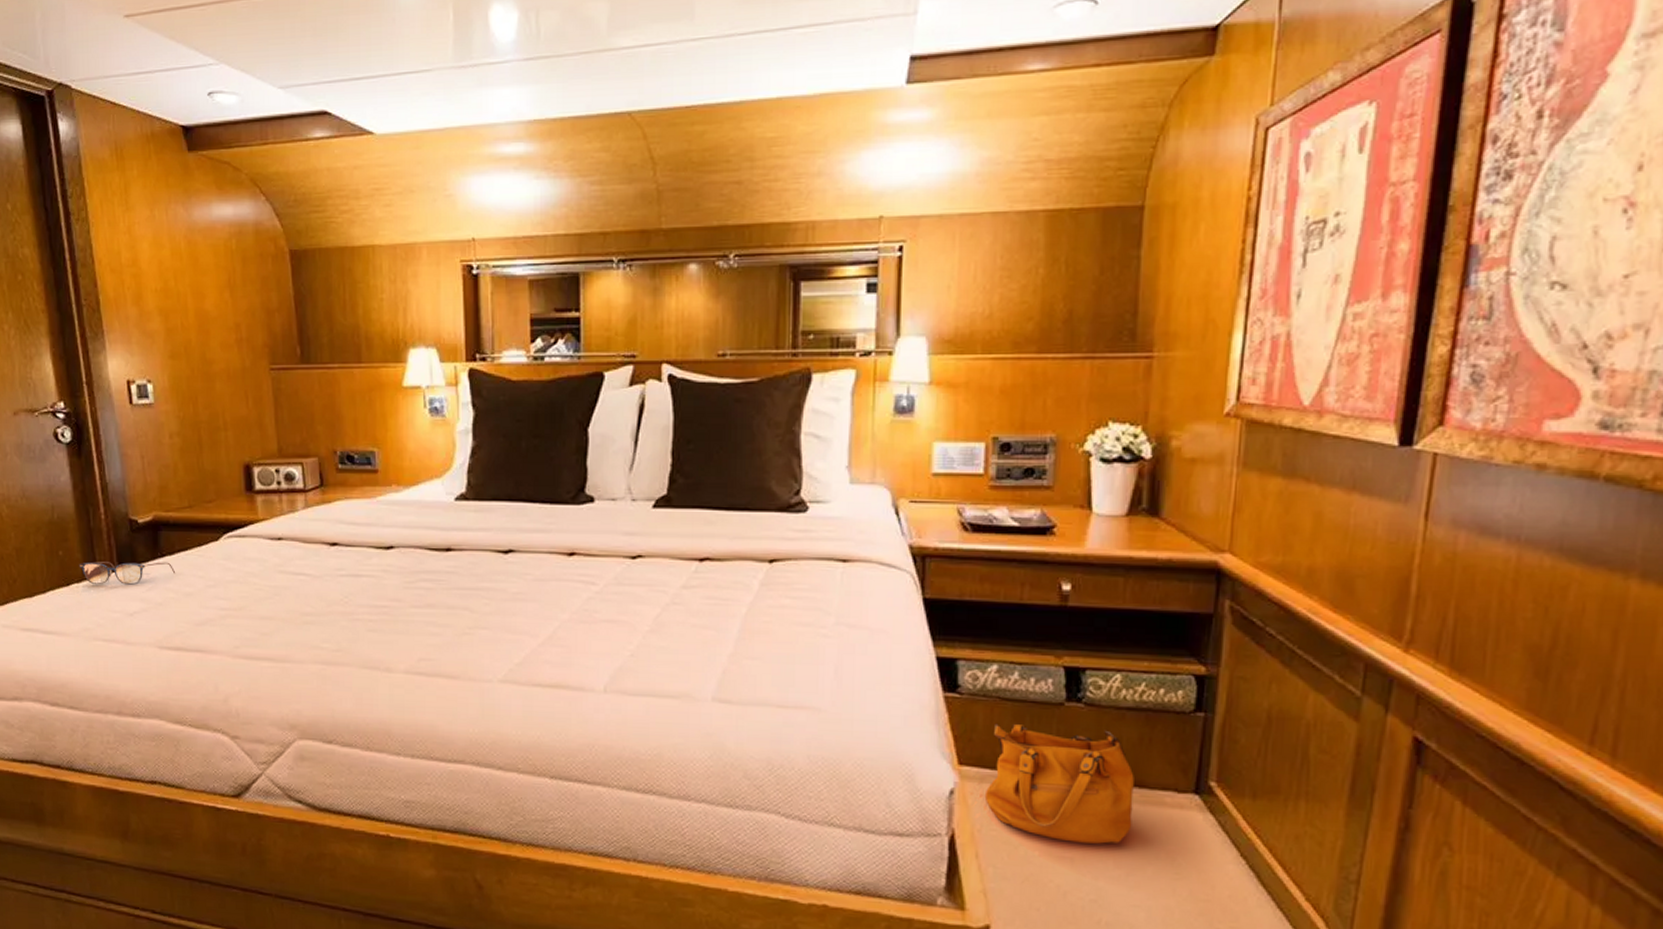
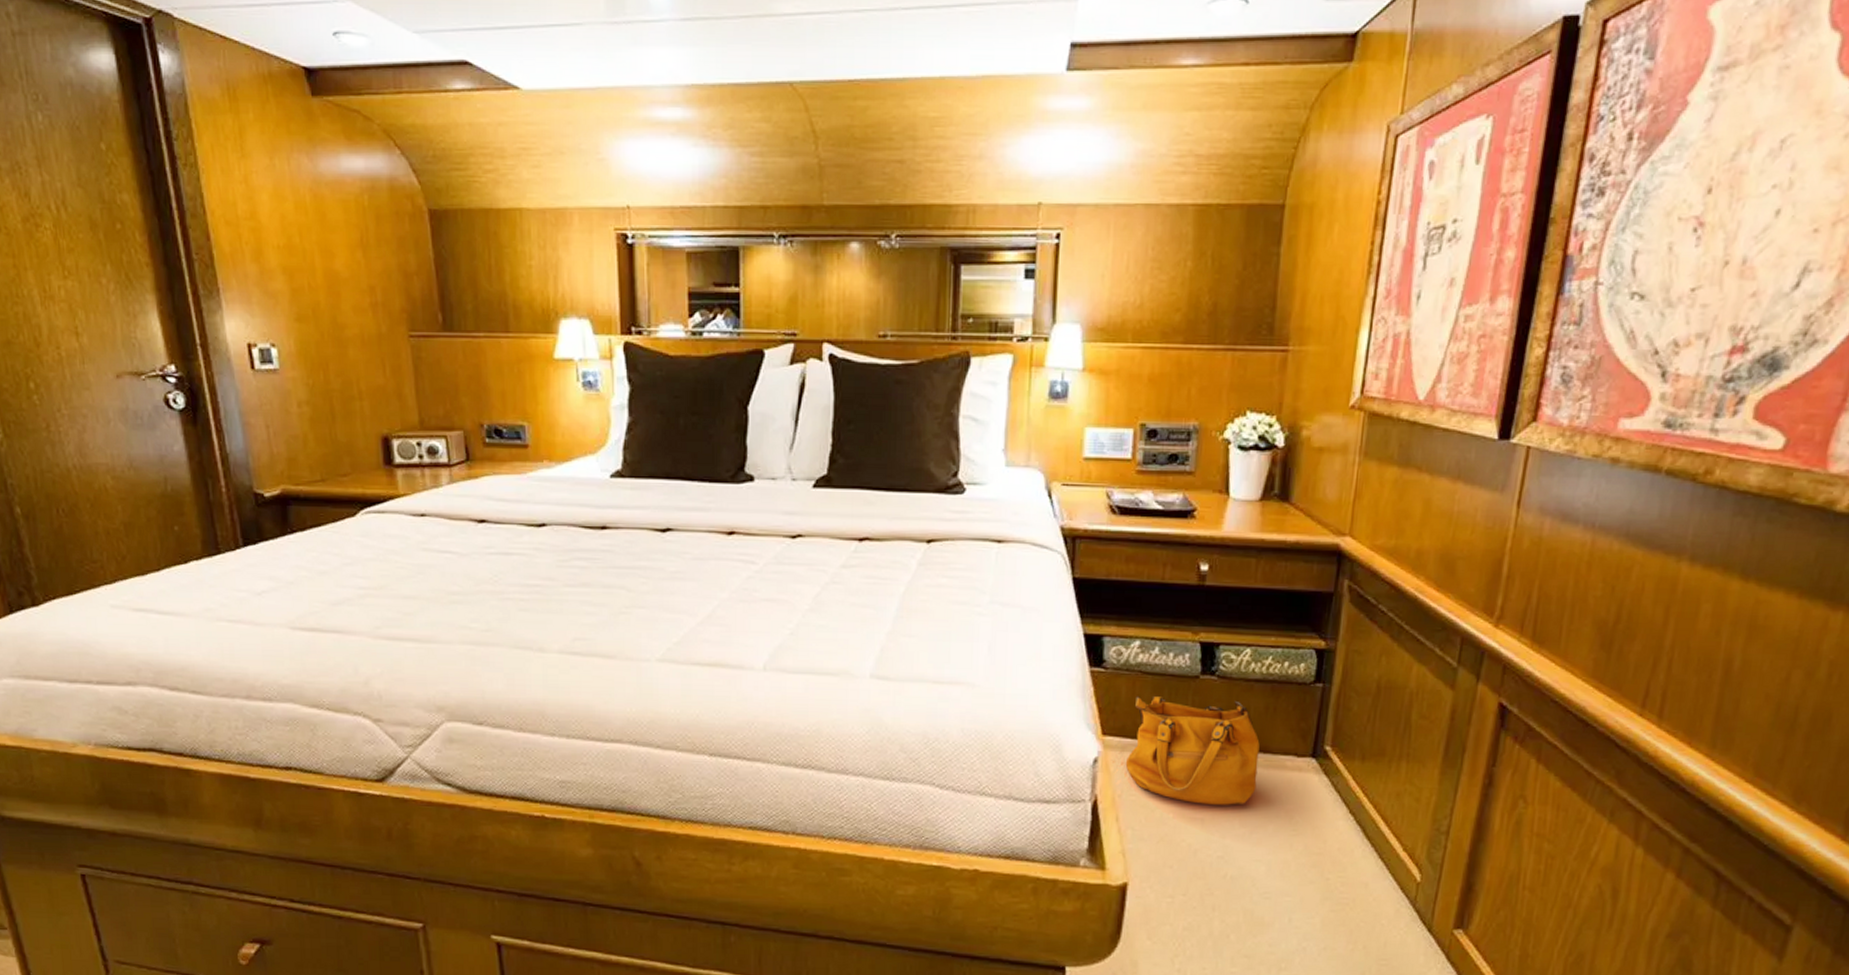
glasses: present [79,561,176,585] -> none [197,537,308,563]

